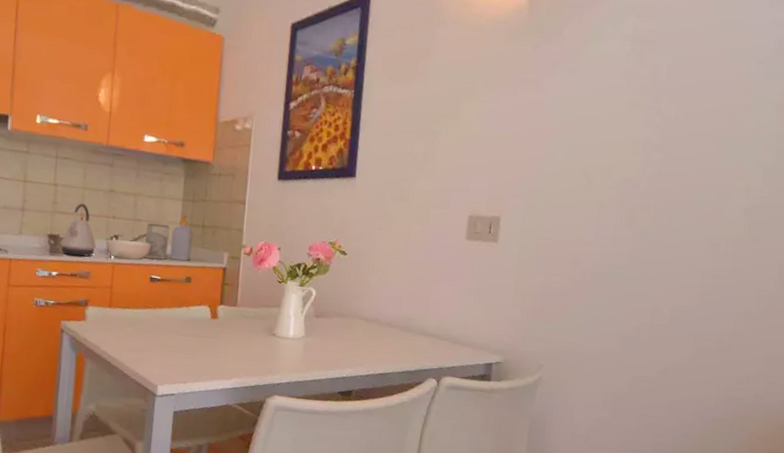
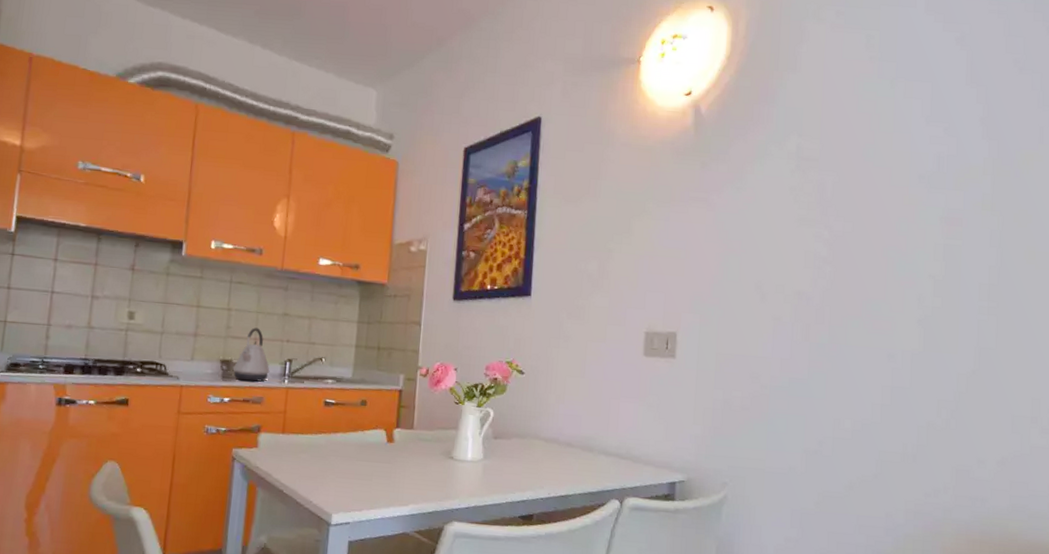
bowl: present [106,239,152,261] -> none [279,363,326,385]
jar: present [144,223,170,260] -> none [318,346,345,383]
soap bottle: present [169,215,193,261] -> none [344,337,369,384]

